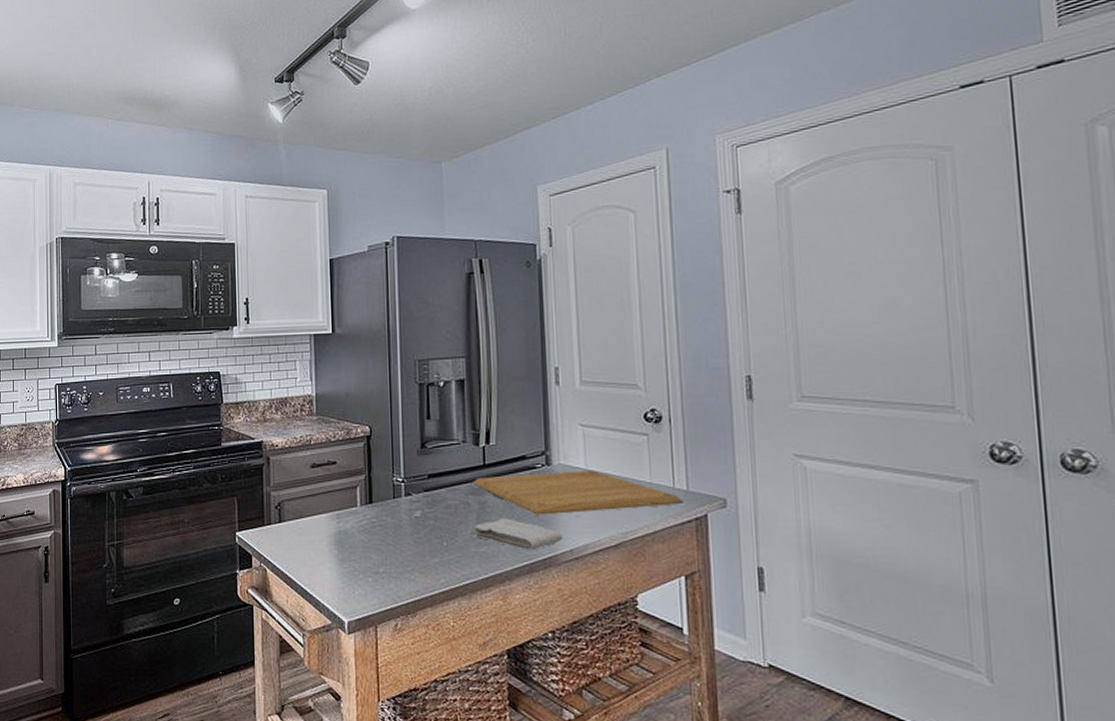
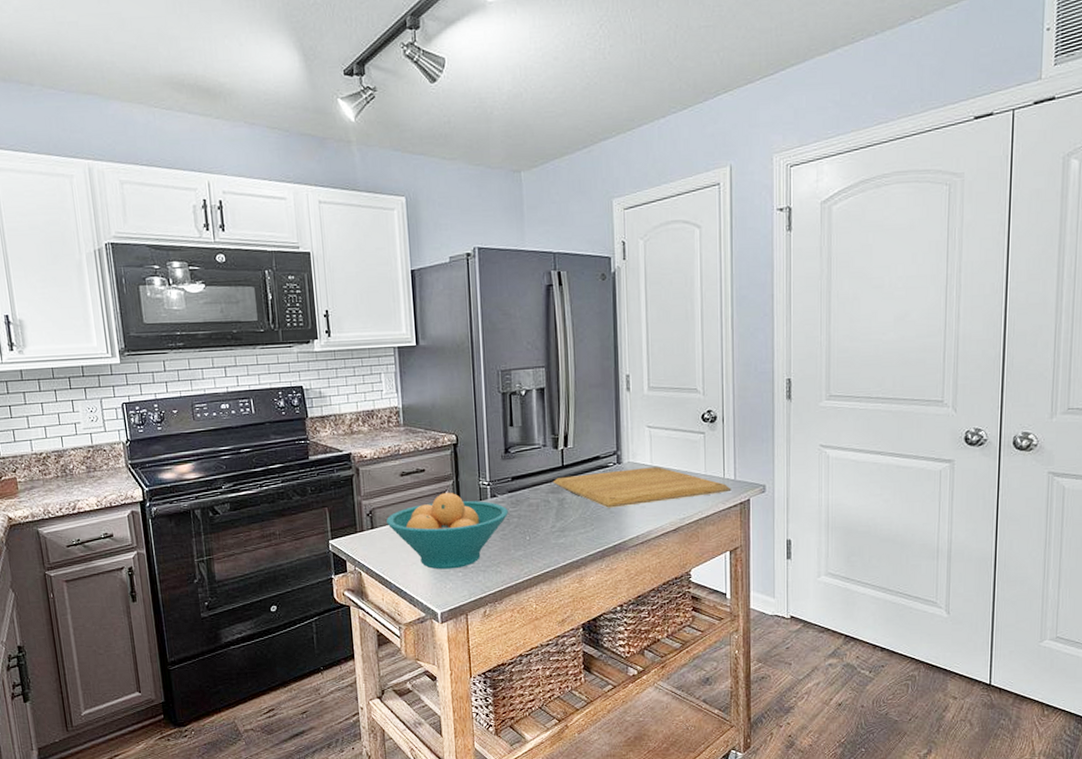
fruit bowl: none [295,487,424,573] -> present [387,492,508,570]
washcloth: present [472,518,563,551] -> none [552,512,631,539]

